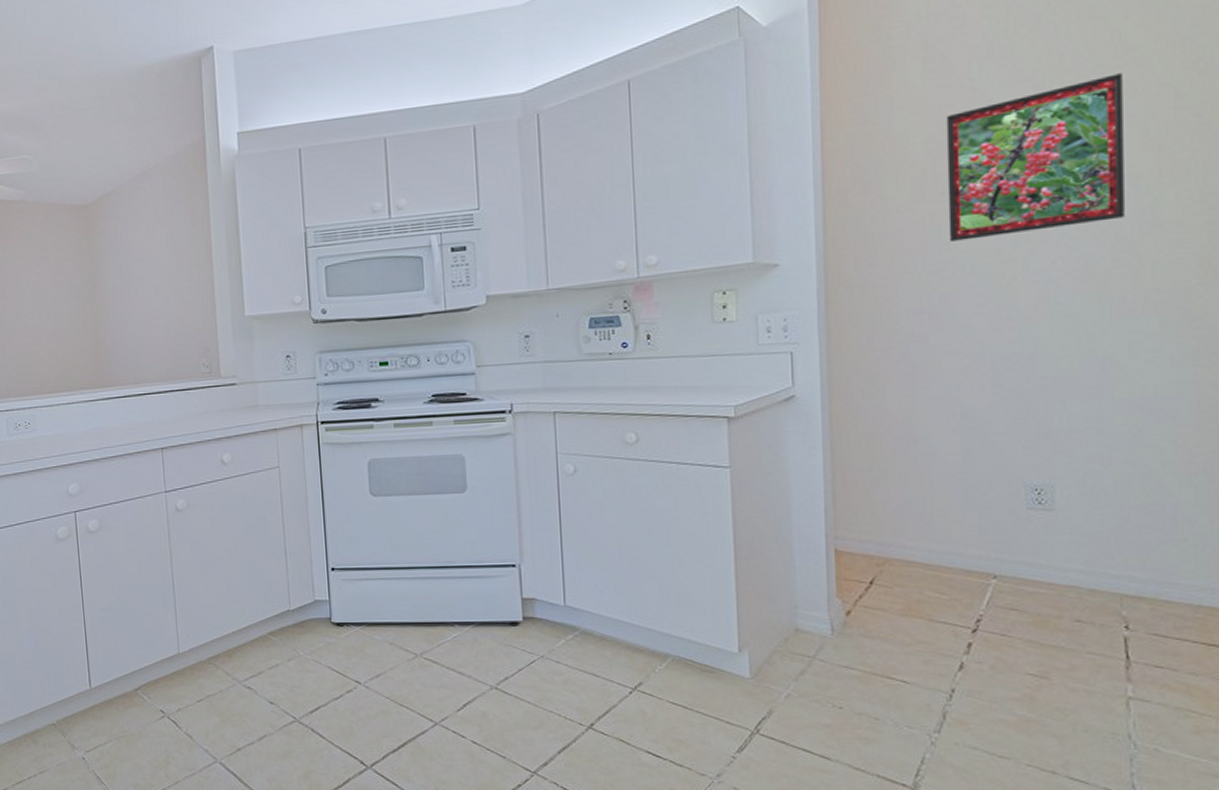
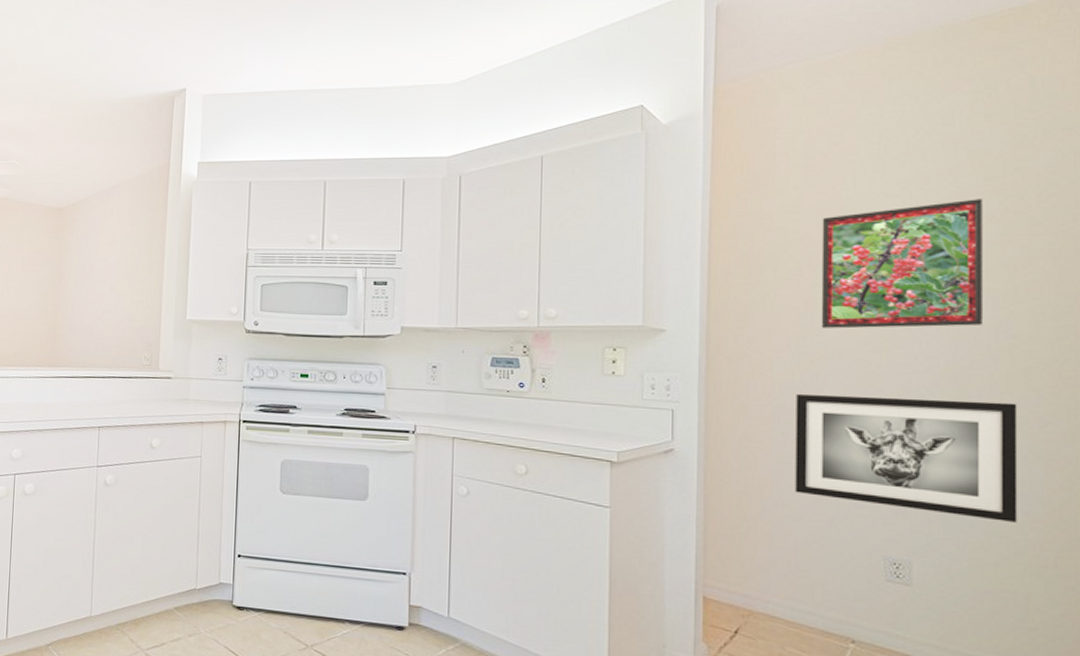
wall art: none [925,300,1165,431] -> present [795,394,1018,522]

